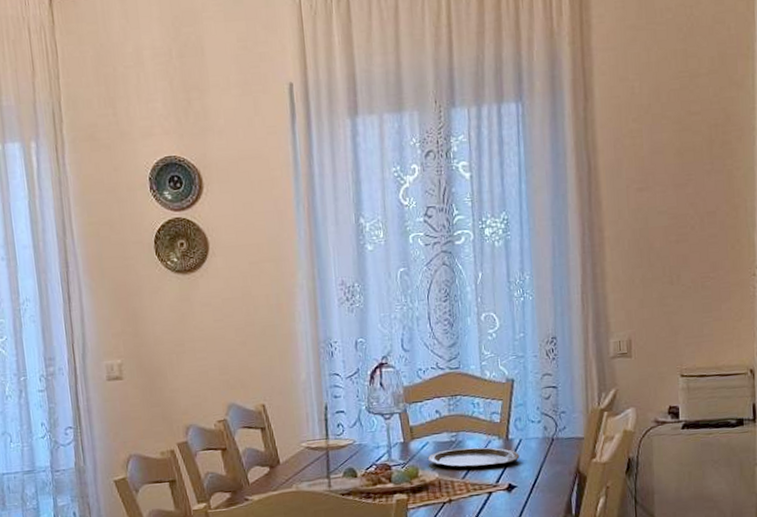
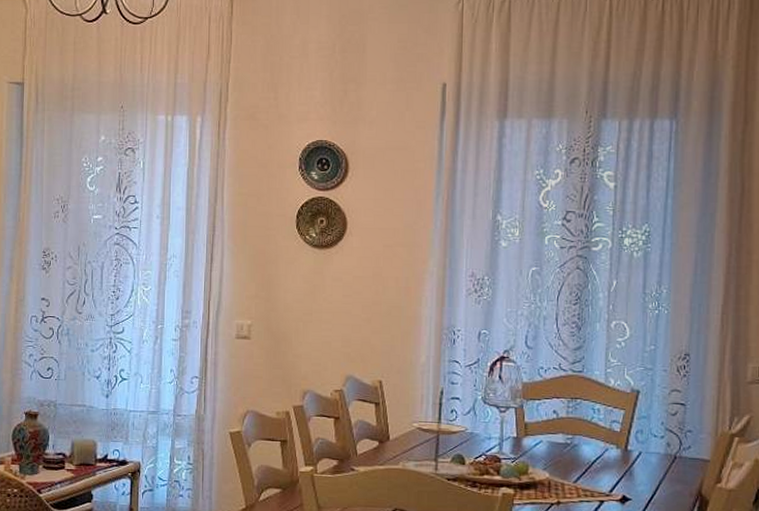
plate: present [427,447,520,469] -> none [539,451,637,476]

